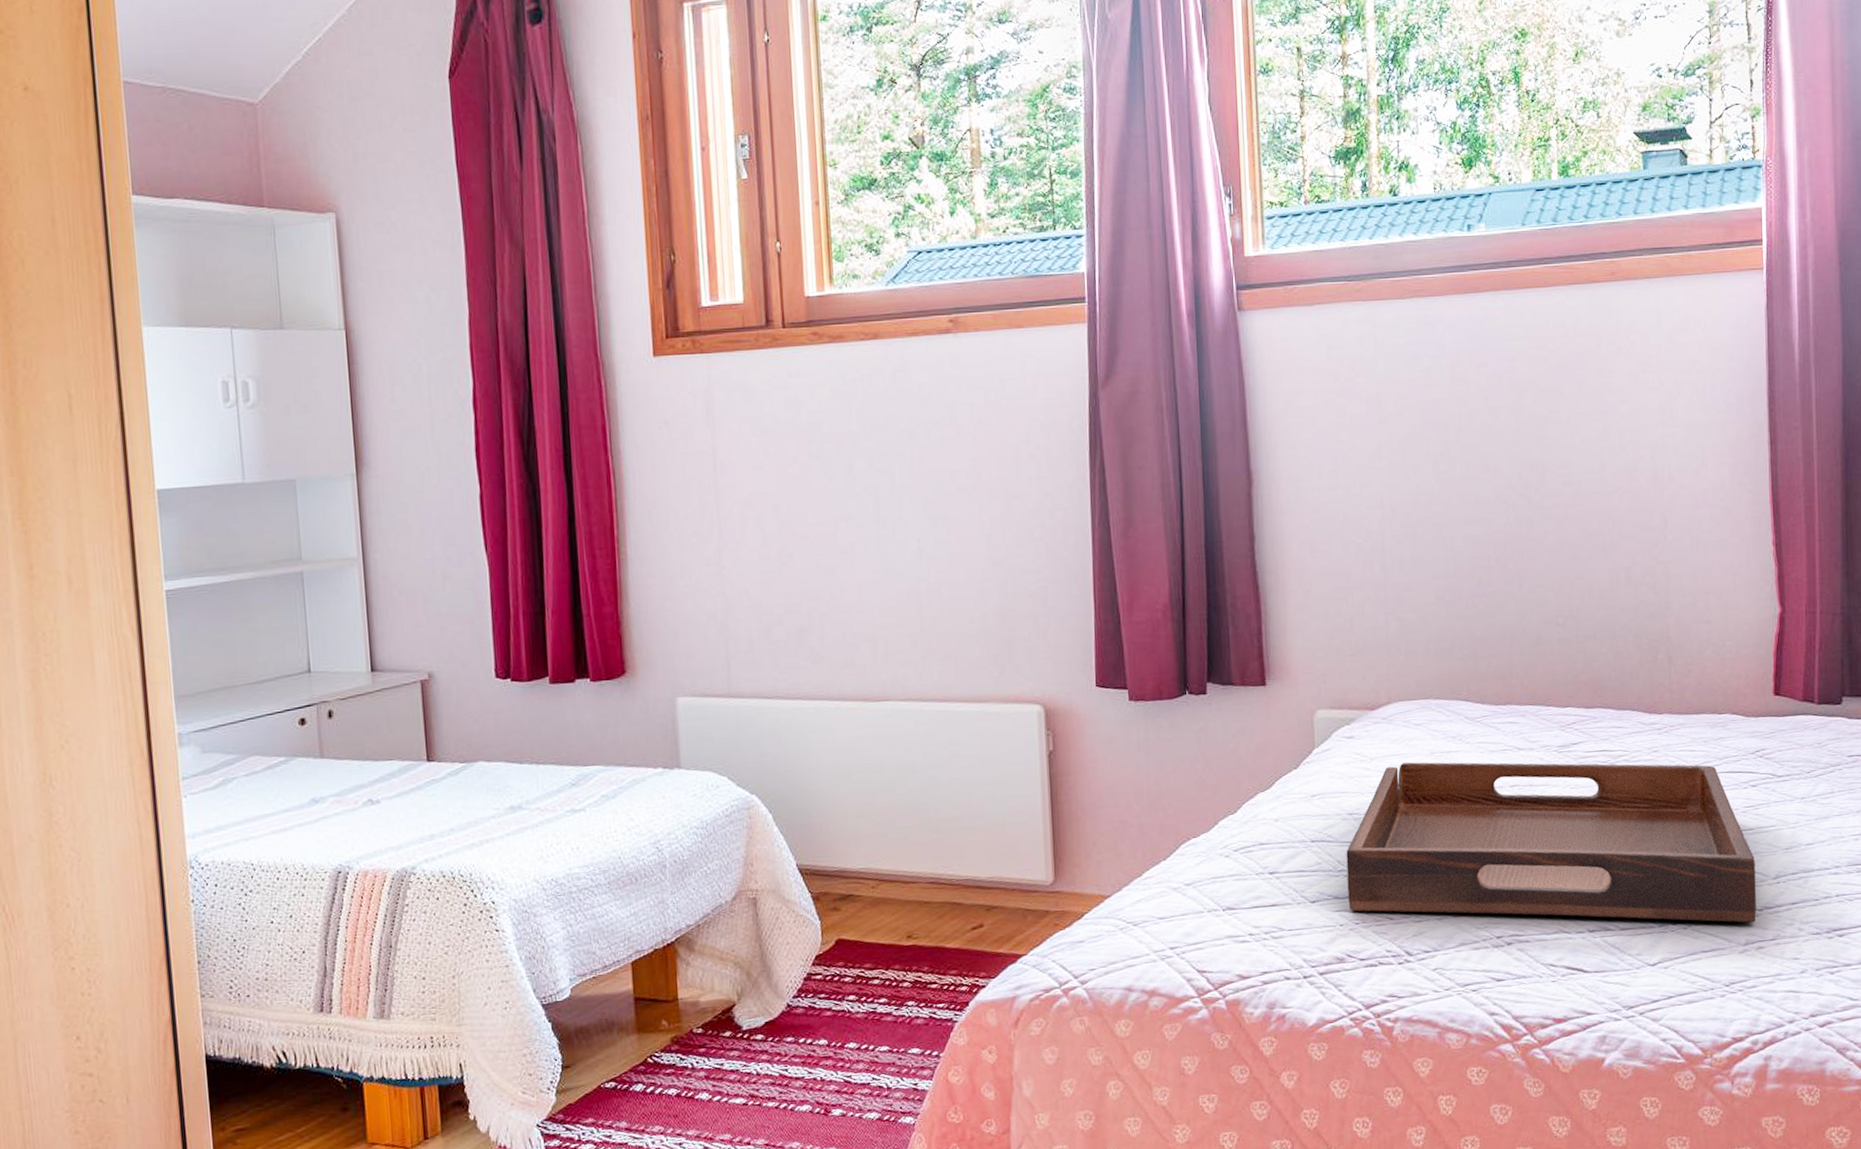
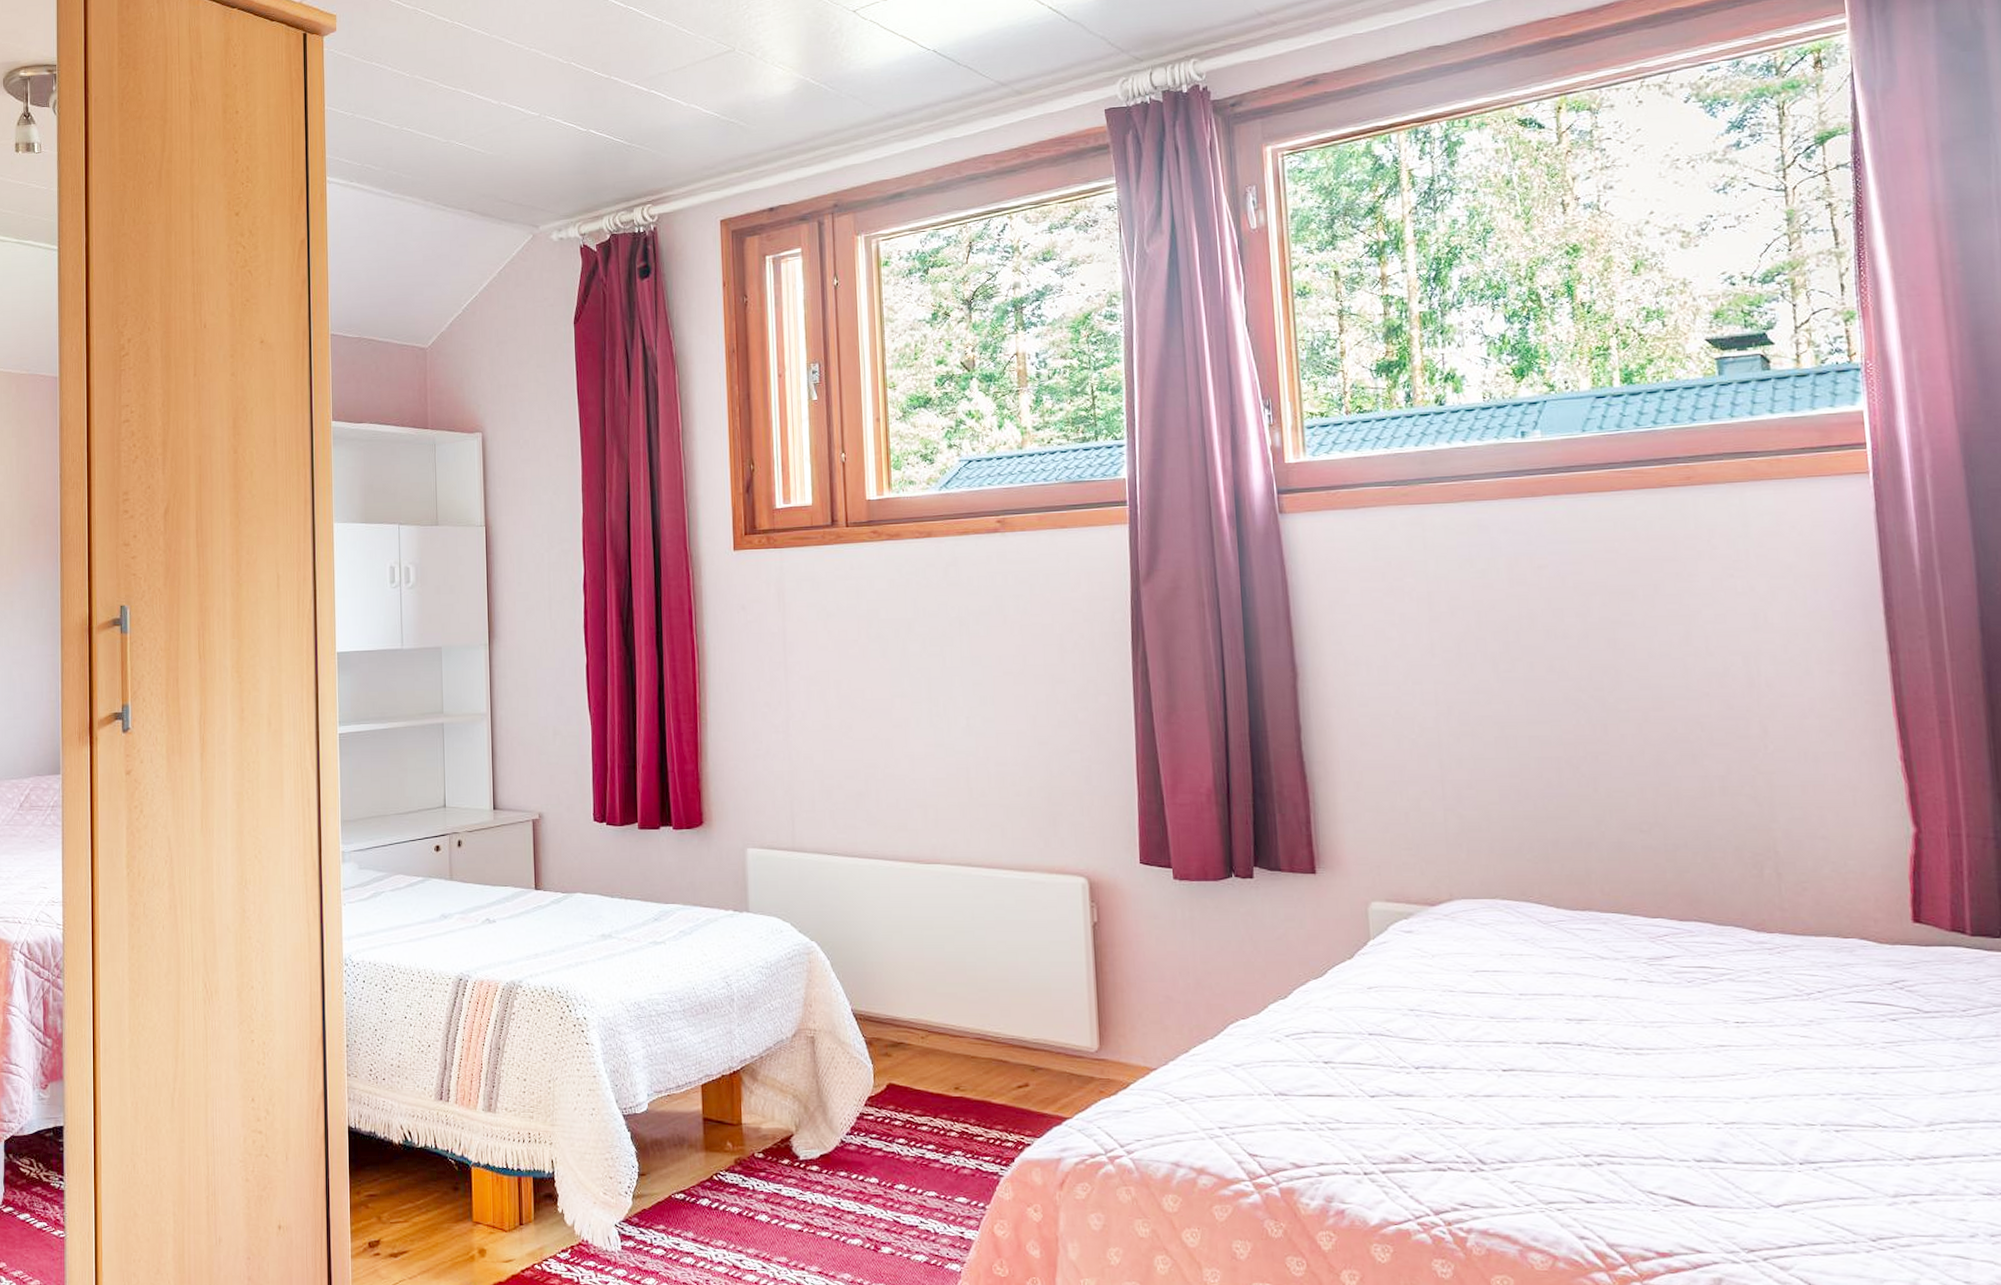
serving tray: present [1346,761,1756,923] -> none [1407,961,1907,1172]

